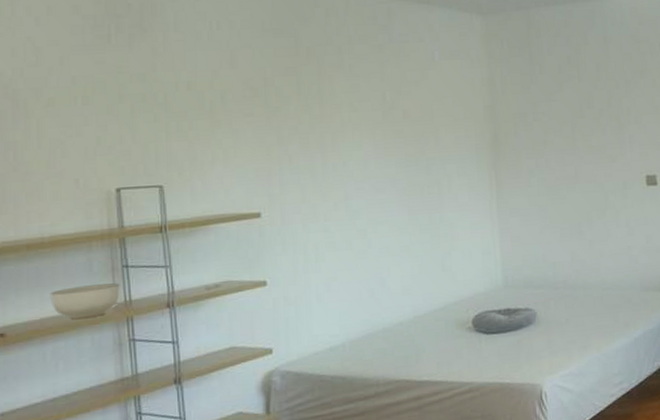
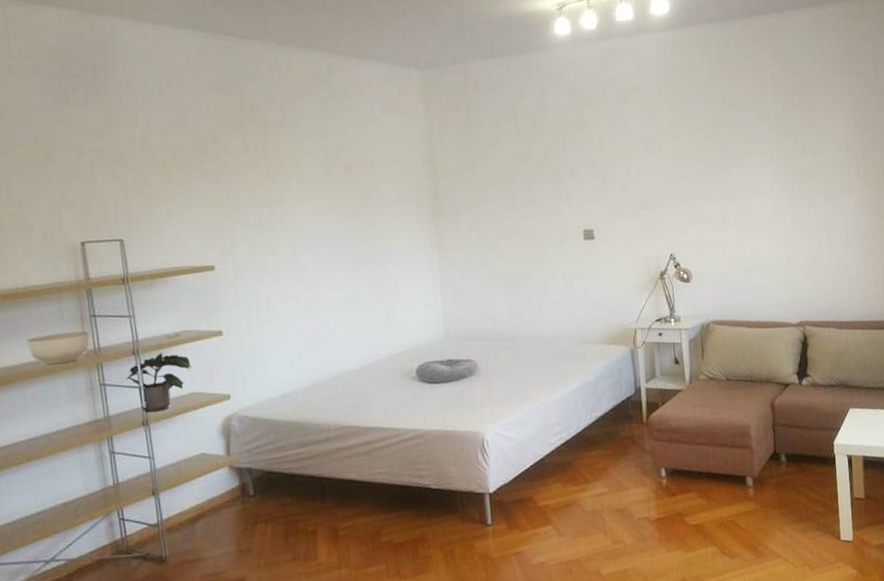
potted plant: none [158,304,231,369] -> present [126,352,191,413]

